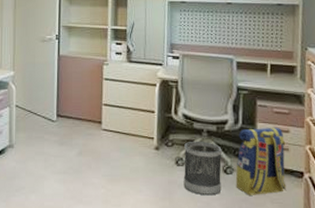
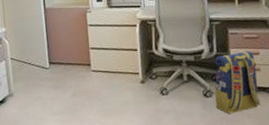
wastebasket: present [183,141,222,196] -> none [166,71,204,119]

